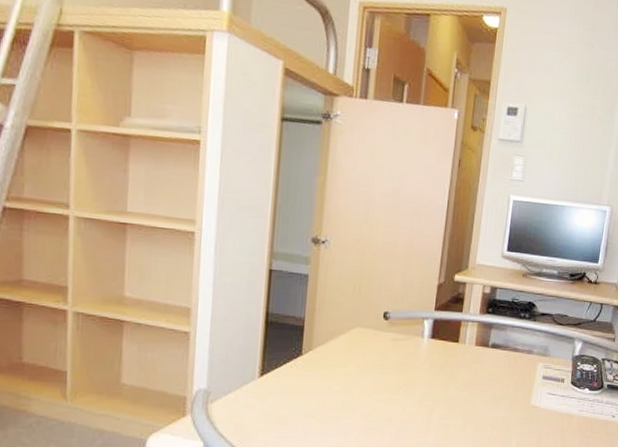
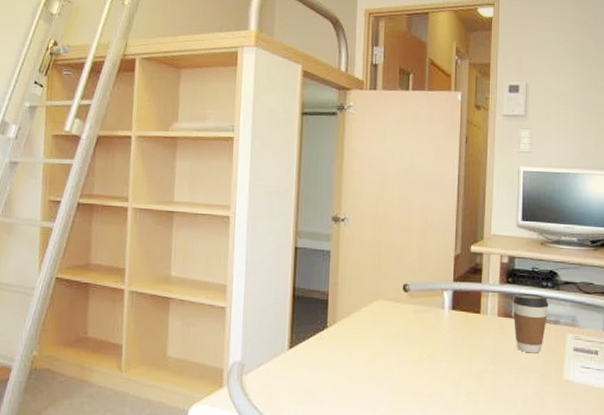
coffee cup: none [490,323,524,381] -> present [512,293,549,354]

